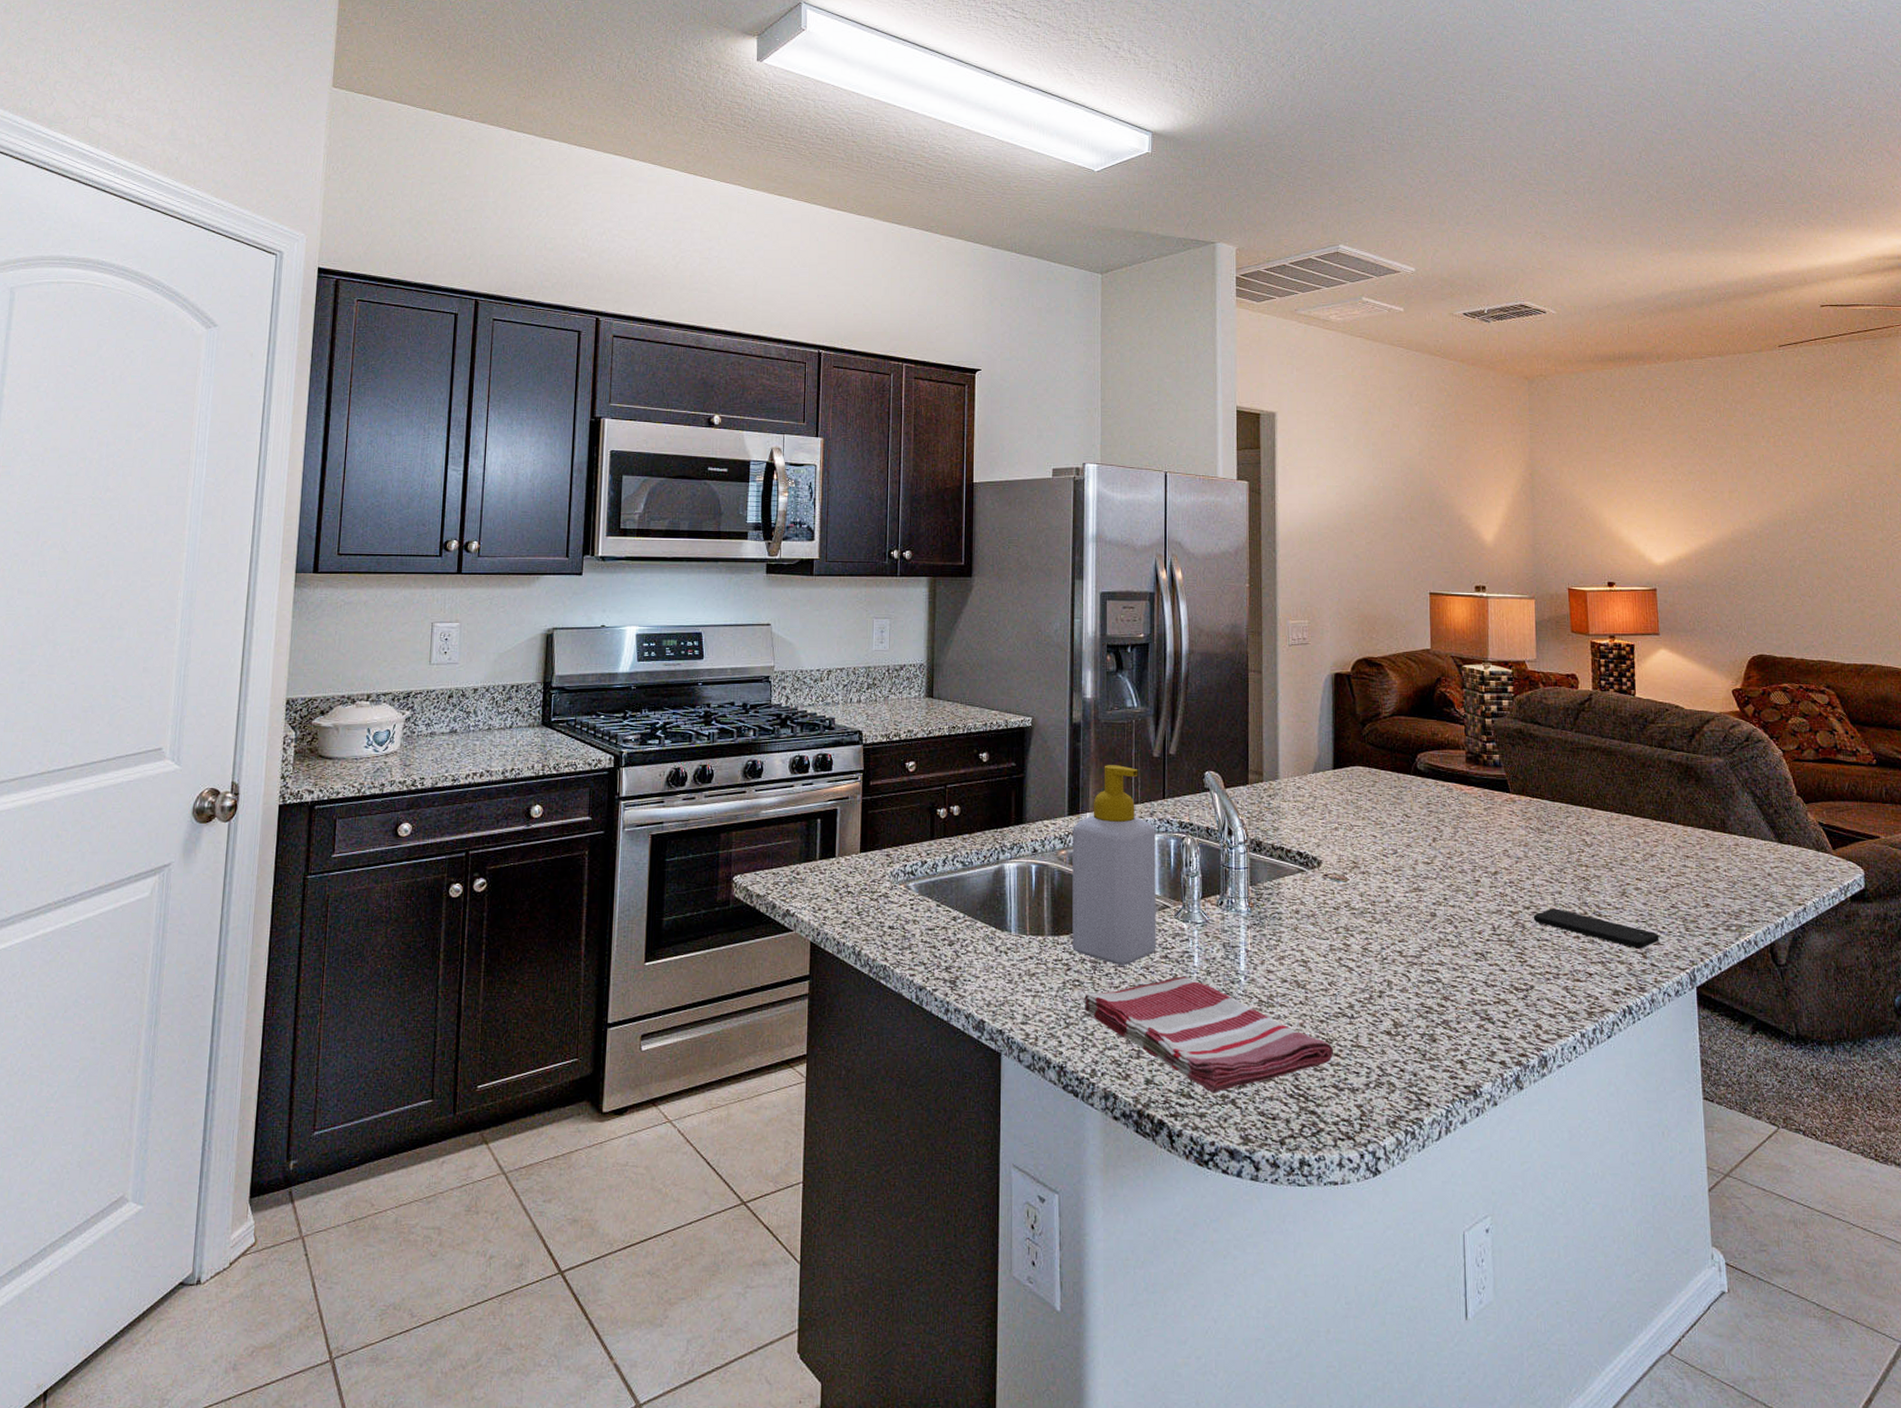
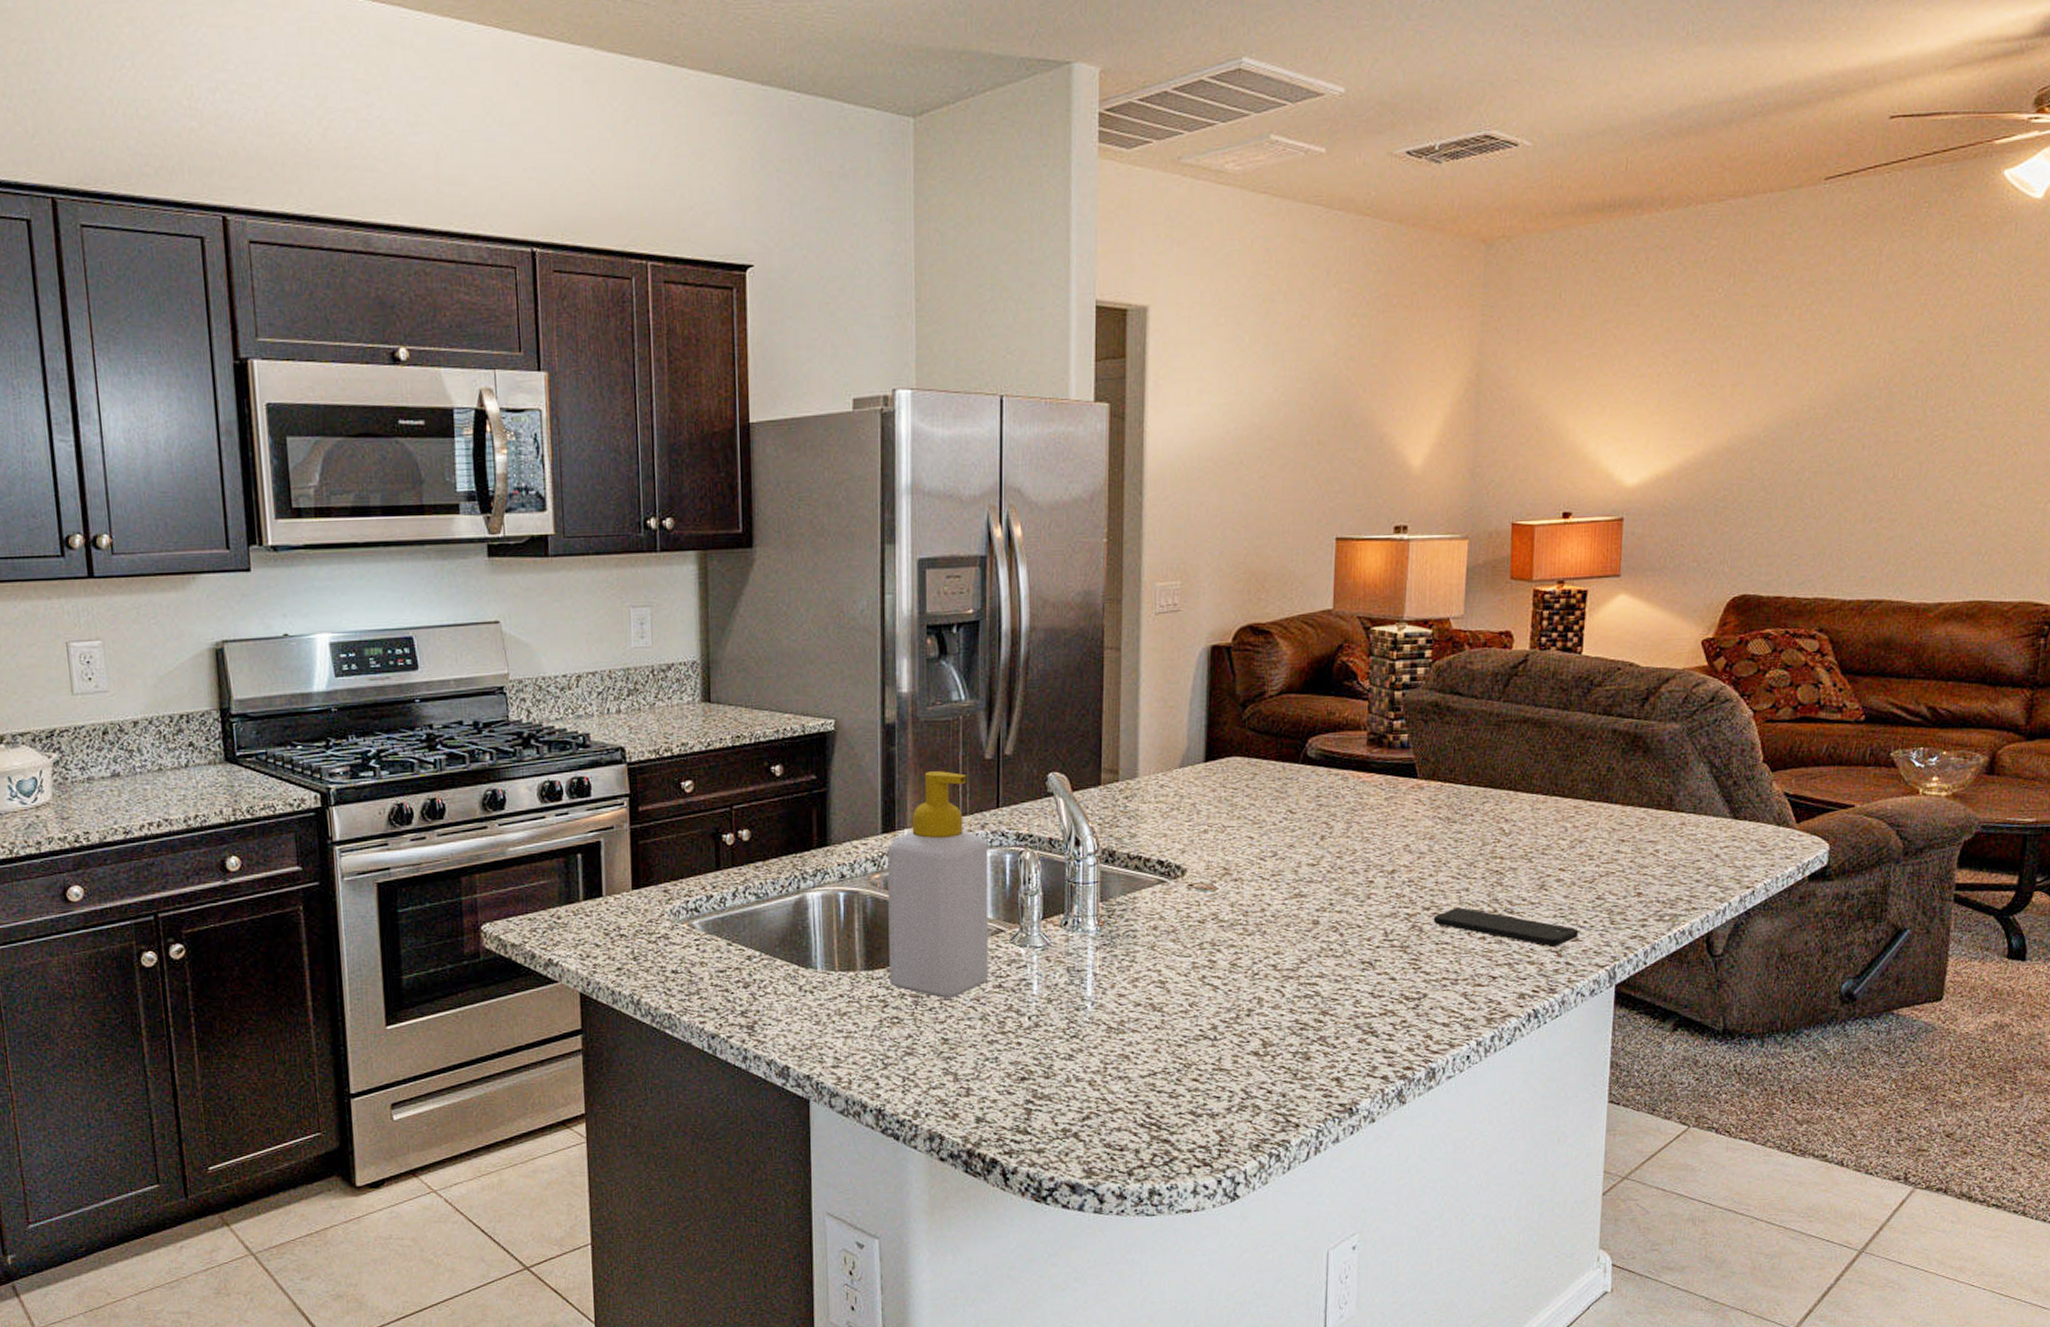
dish towel: present [1083,976,1334,1093] -> none [903,1006,1193,1128]

